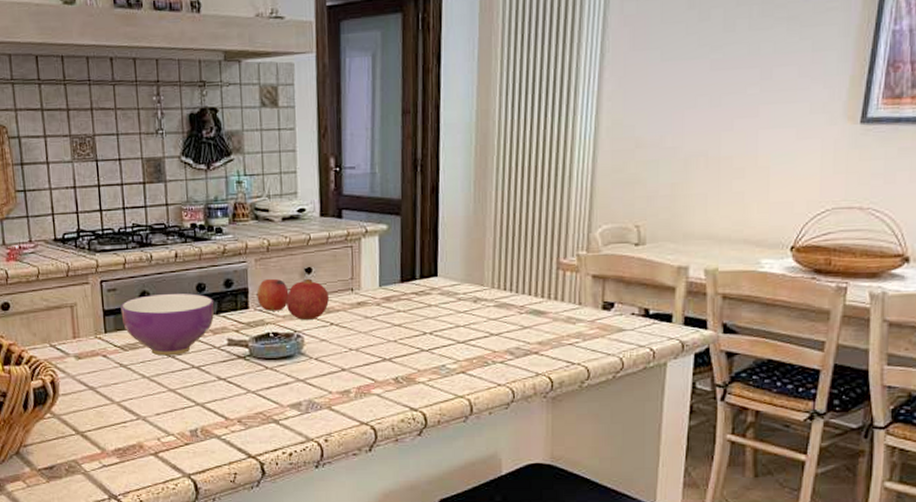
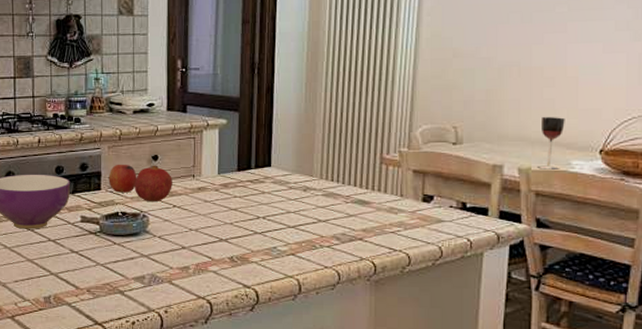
wineglass: none [725,212,755,270] -> present [537,117,565,169]

